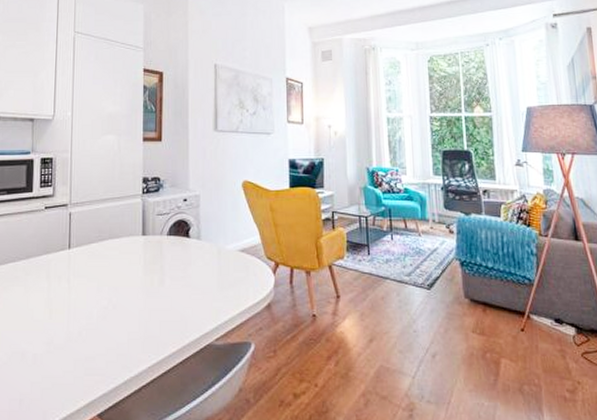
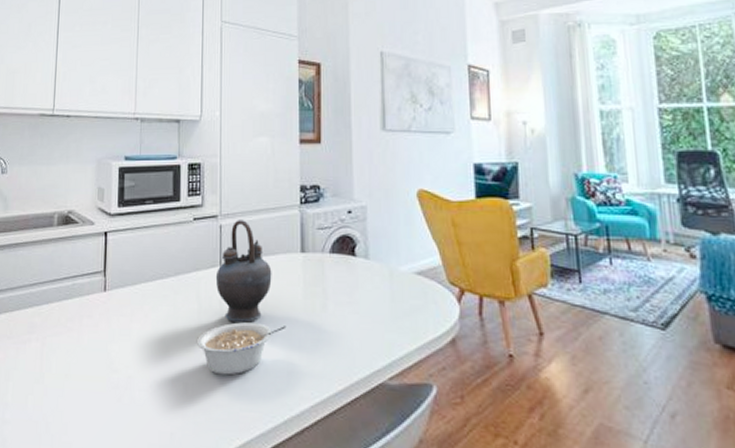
legume: none [46,298,128,345] -> present [197,322,287,375]
teapot: none [64,208,116,298] -> present [215,220,272,323]

